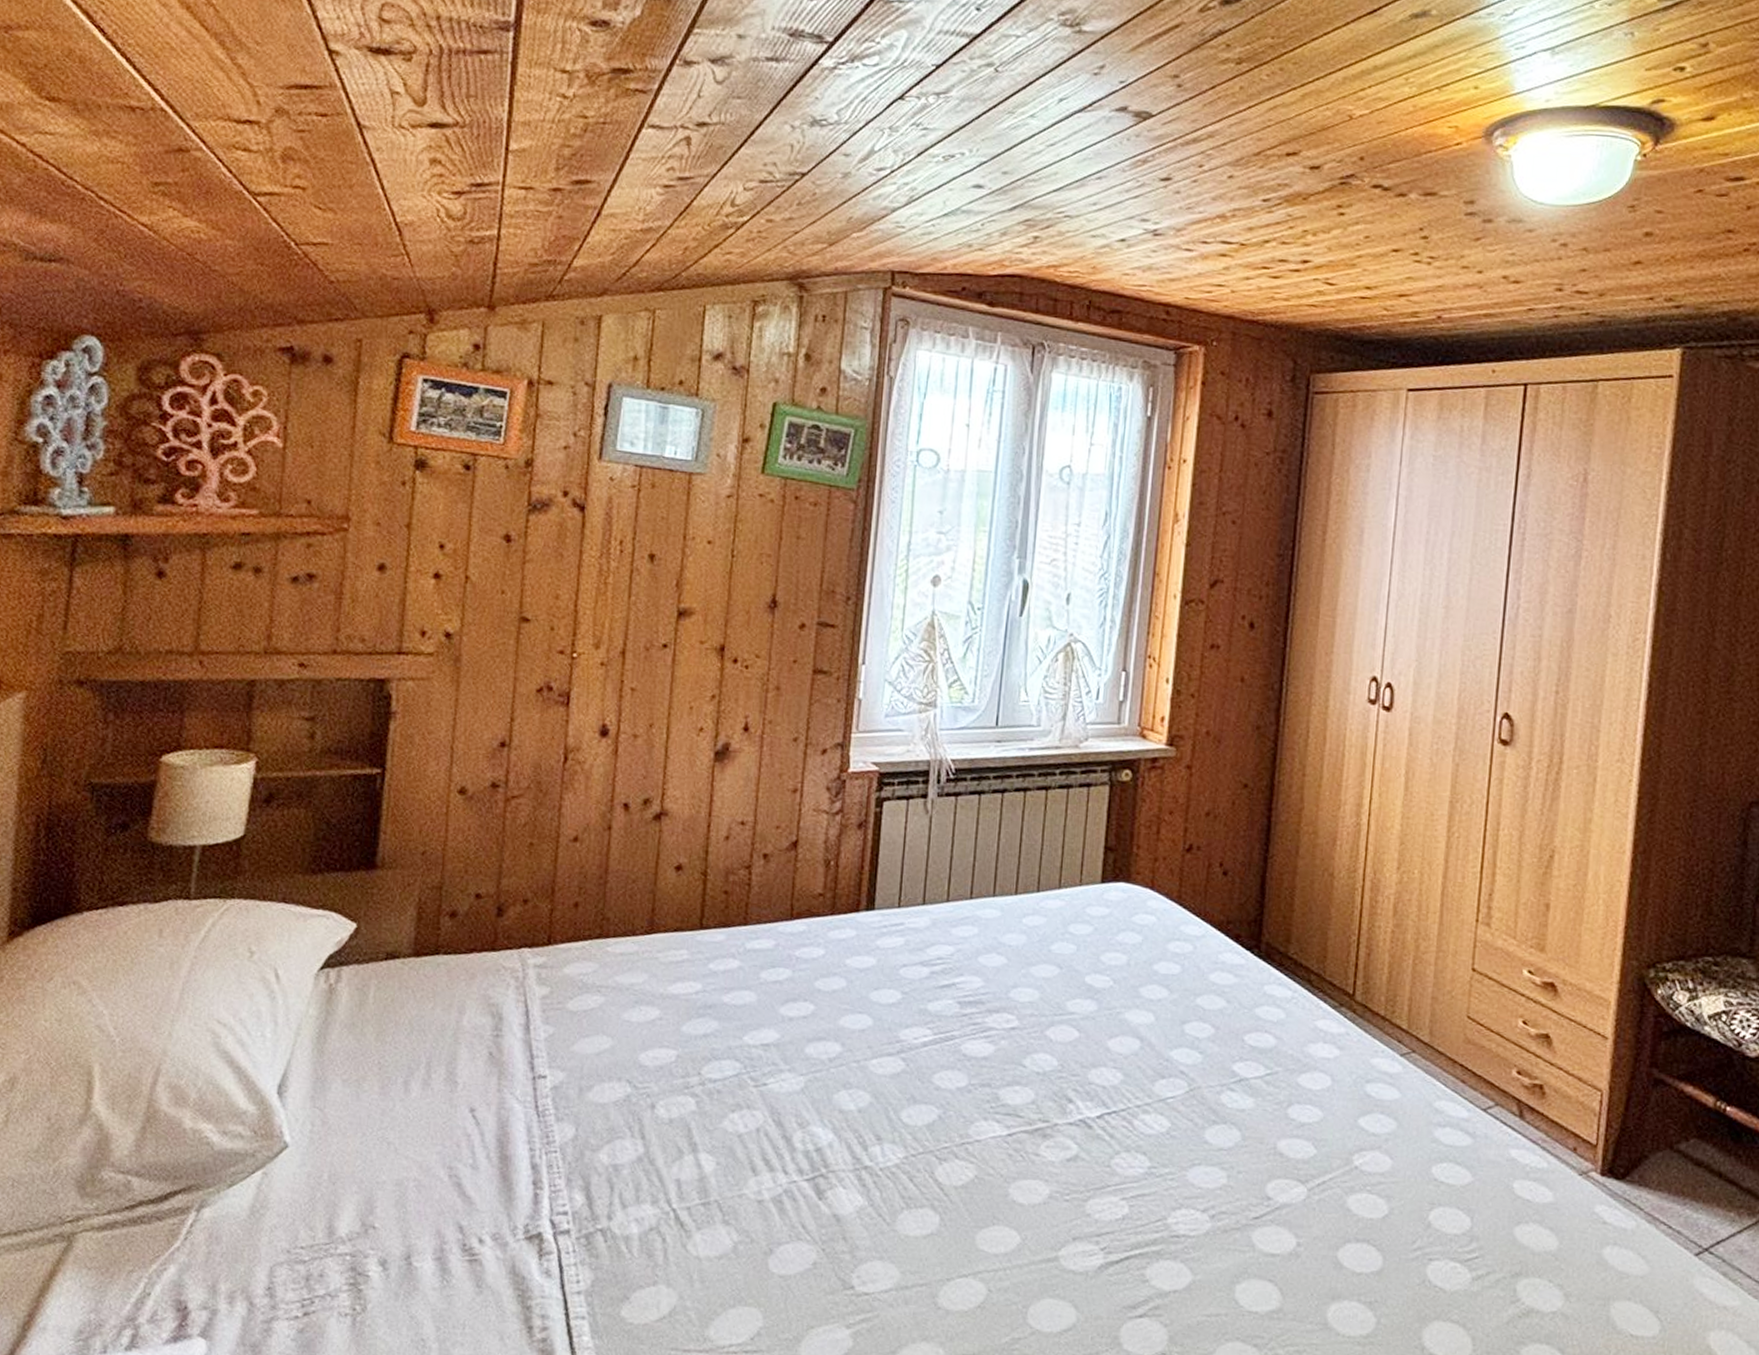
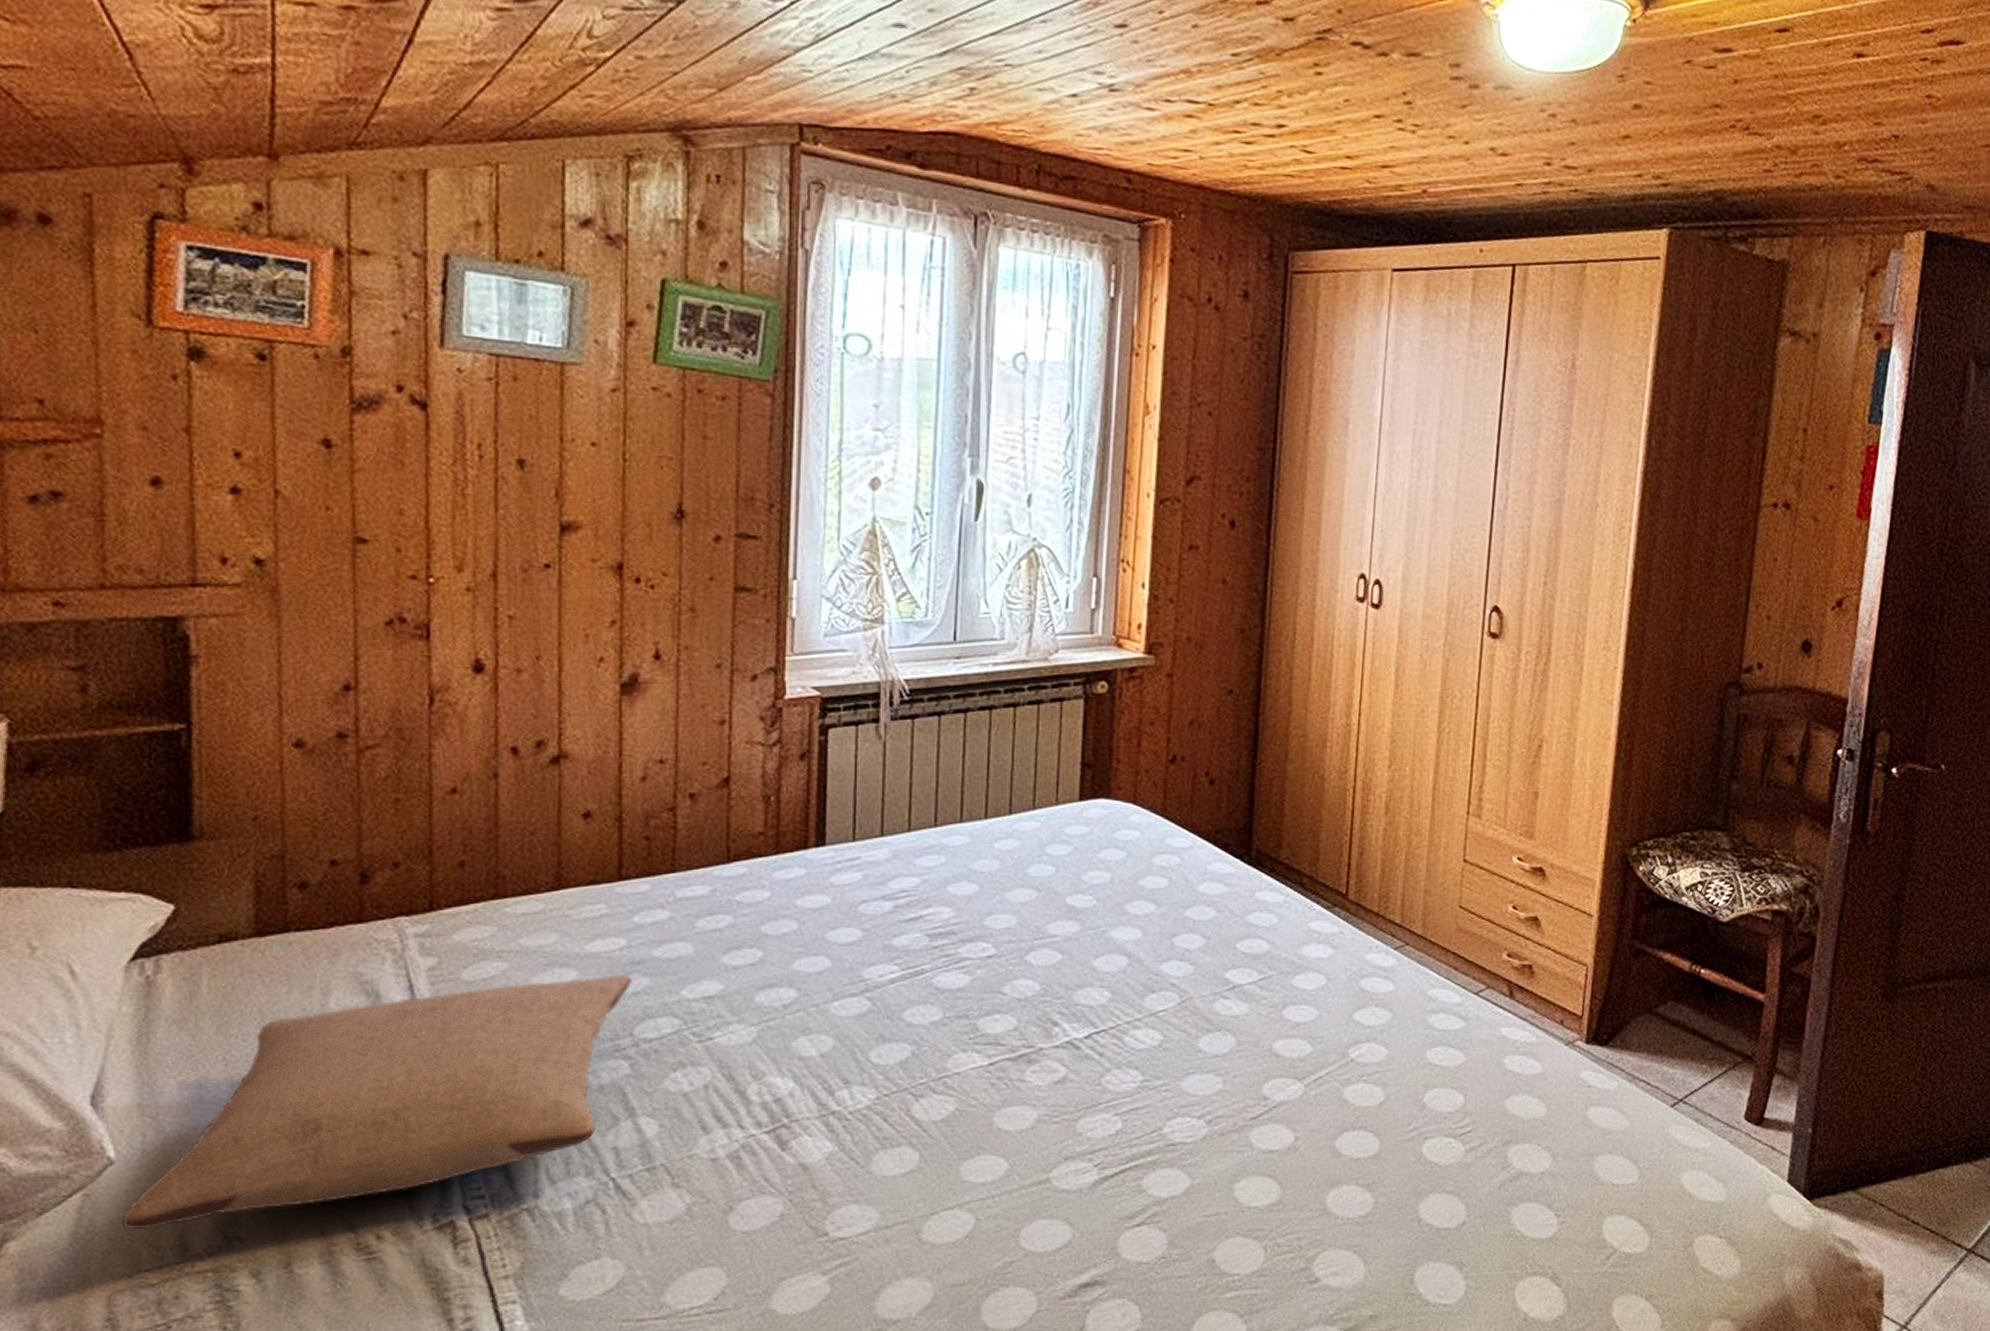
pillow: none [288,1016,704,1211] -> present [121,975,633,1230]

